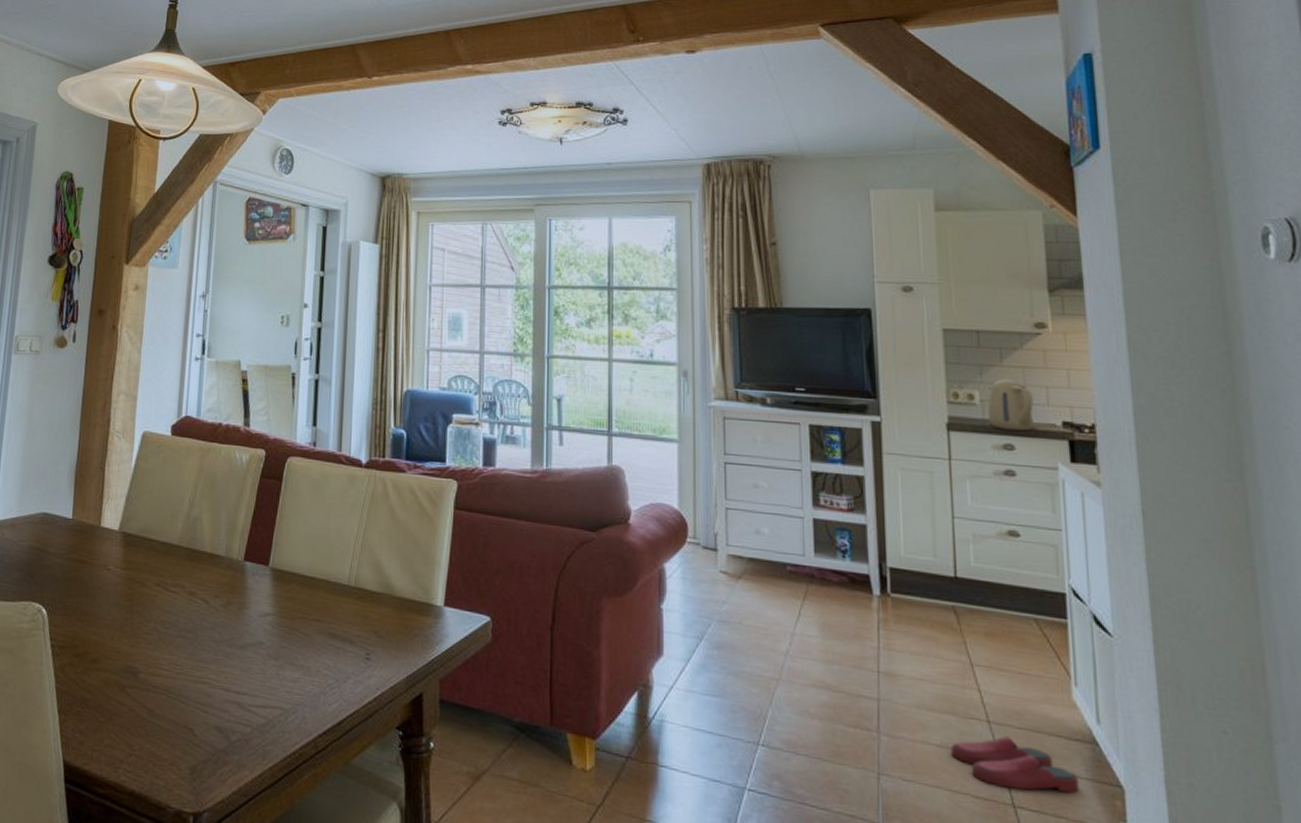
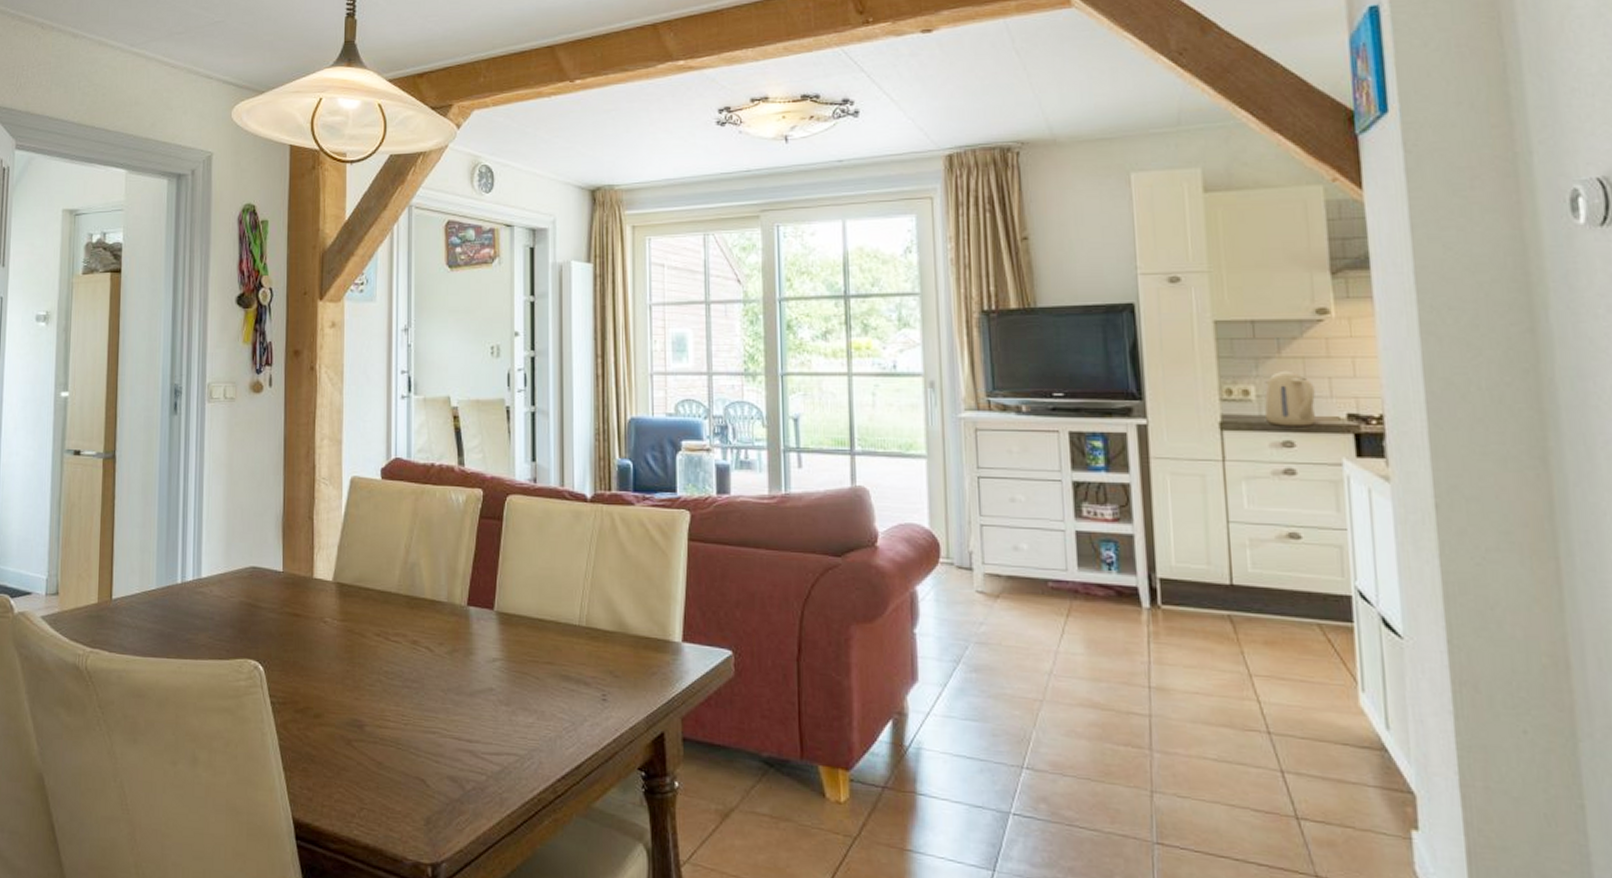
slippers: present [951,736,1079,793] -> none [1228,747,1367,802]

